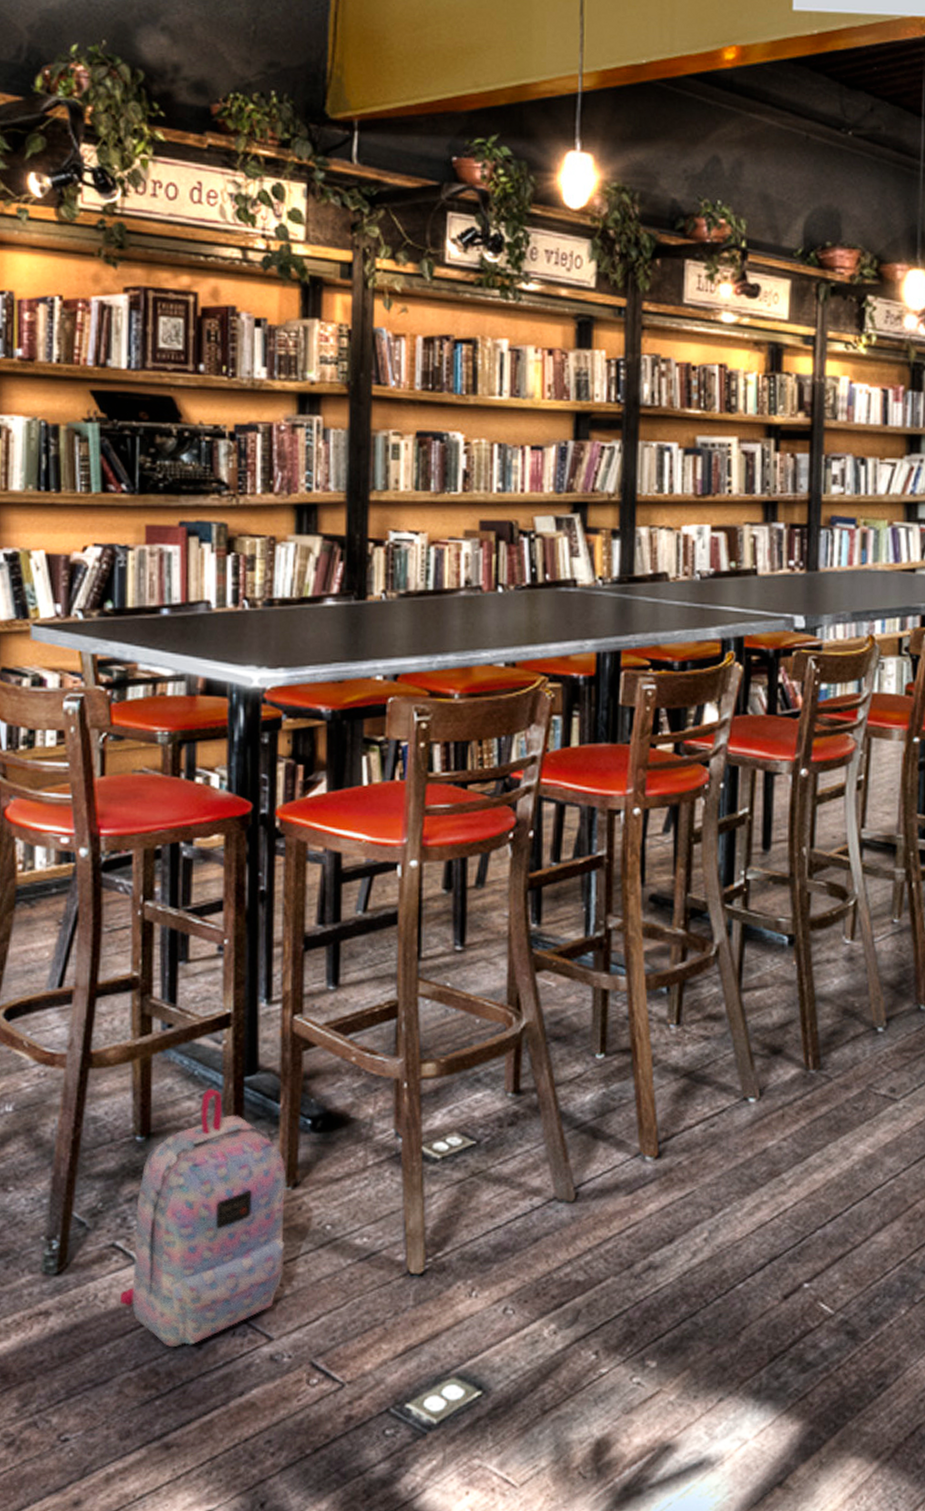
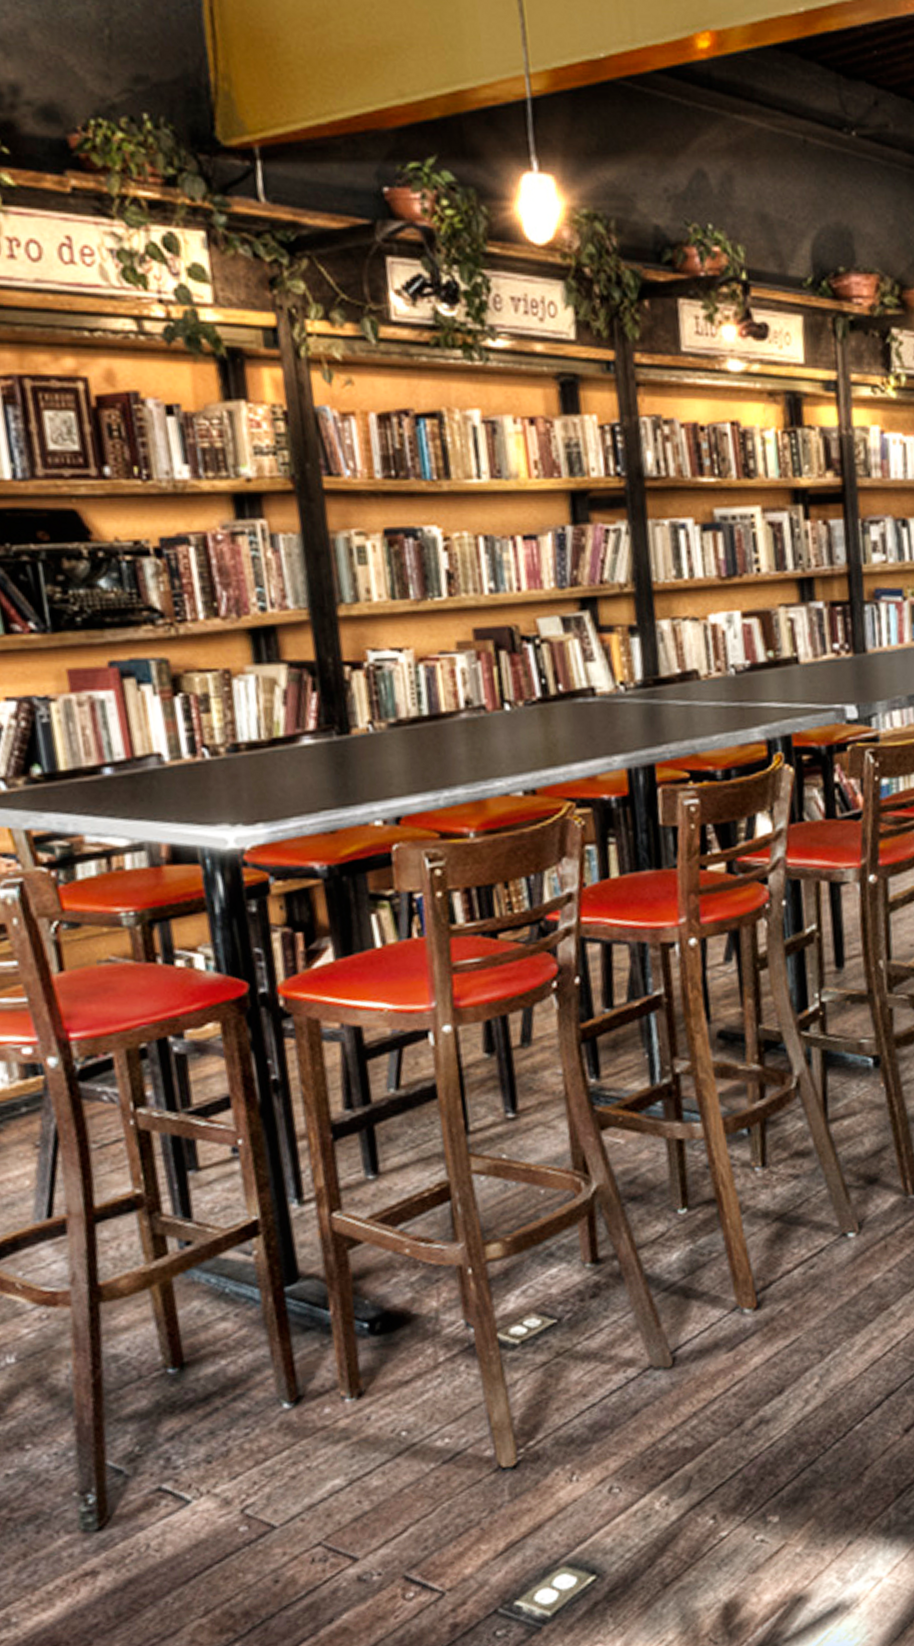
backpack: present [120,1088,286,1348] -> none [176,1304,360,1586]

